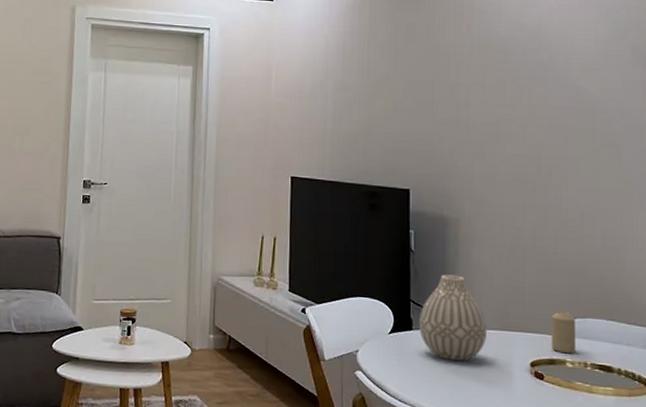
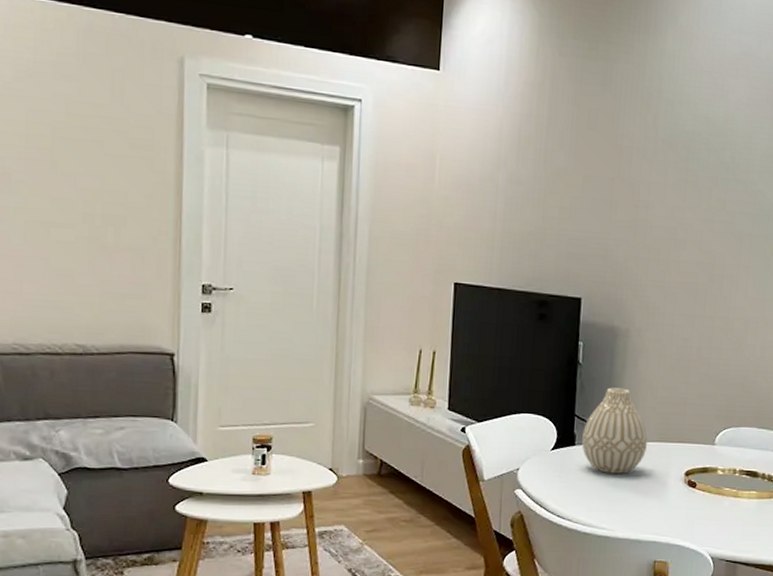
candle: present [551,311,576,353] -> none [705,421,730,461]

